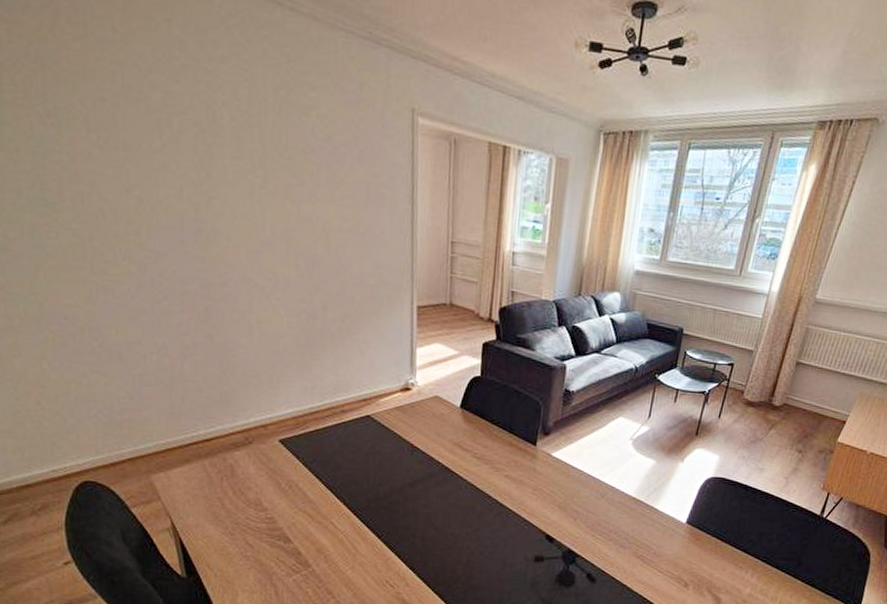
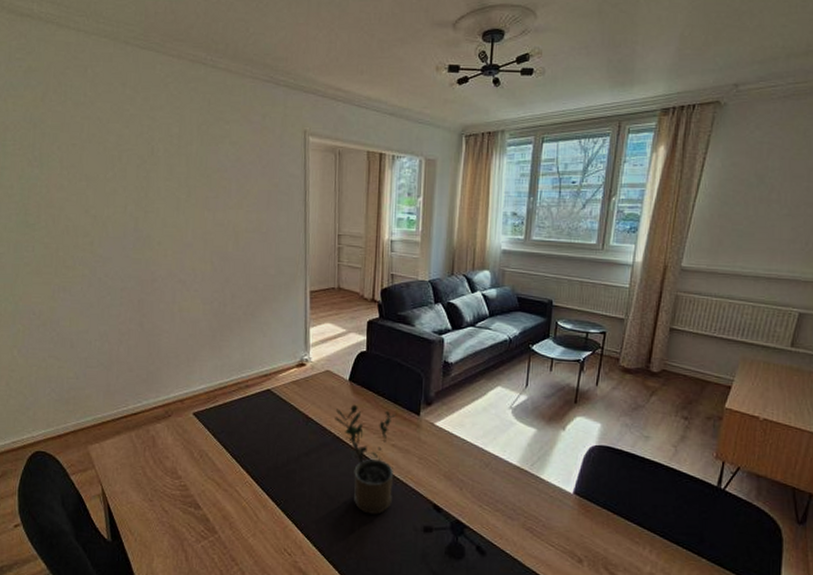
potted plant: none [443,433,510,545] -> present [335,404,396,515]

